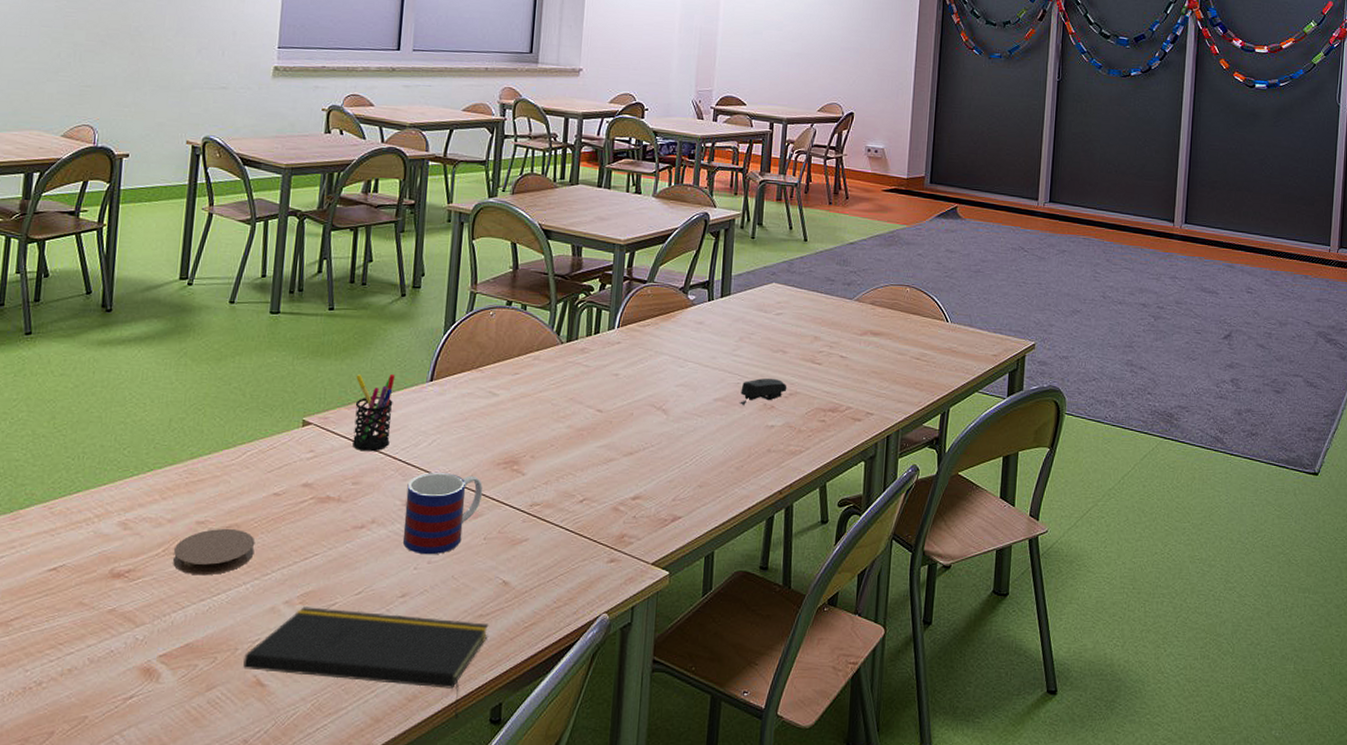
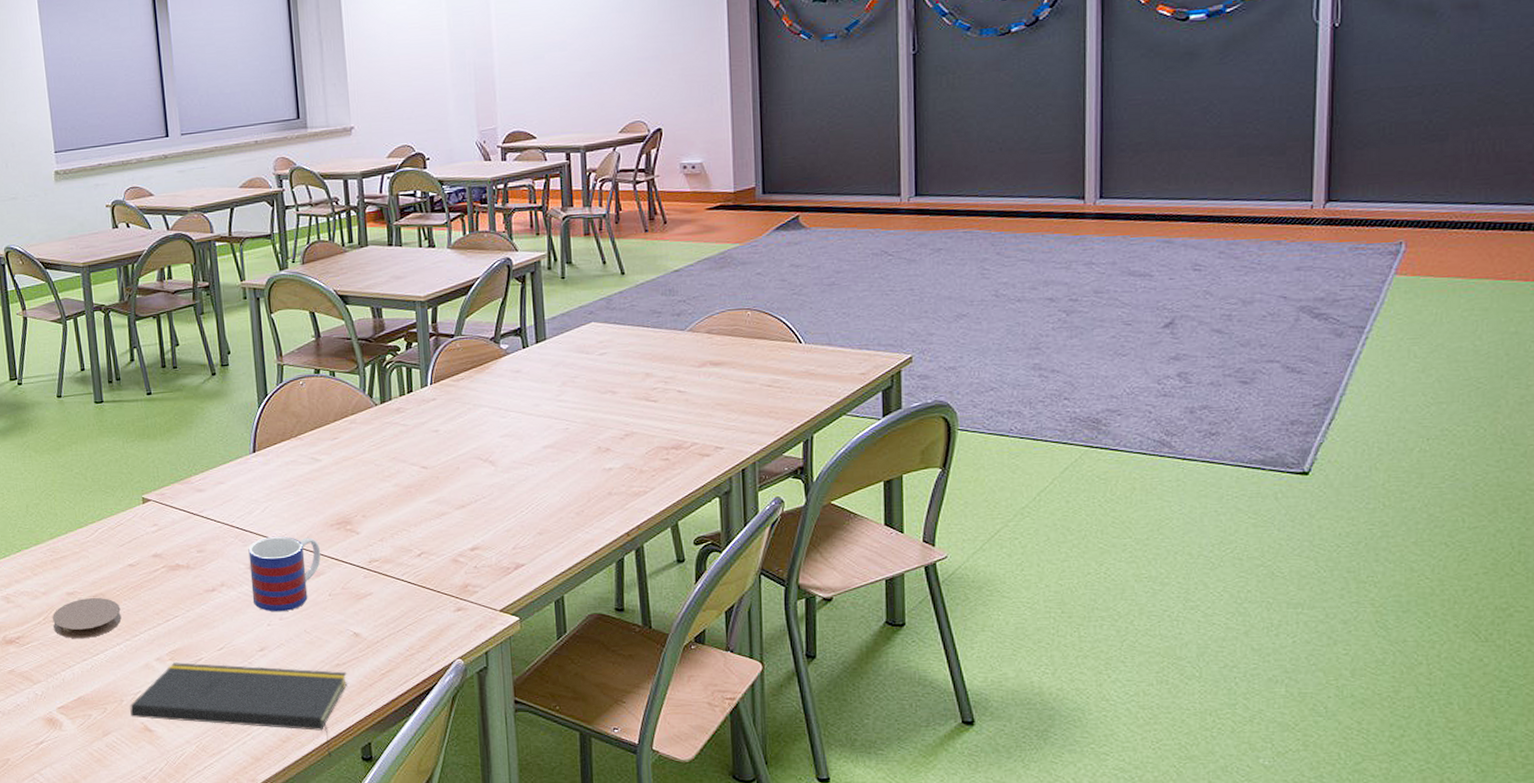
pen holder: present [352,375,396,452] -> none [183,449,225,522]
stapler: present [740,378,787,405] -> none [571,420,622,450]

